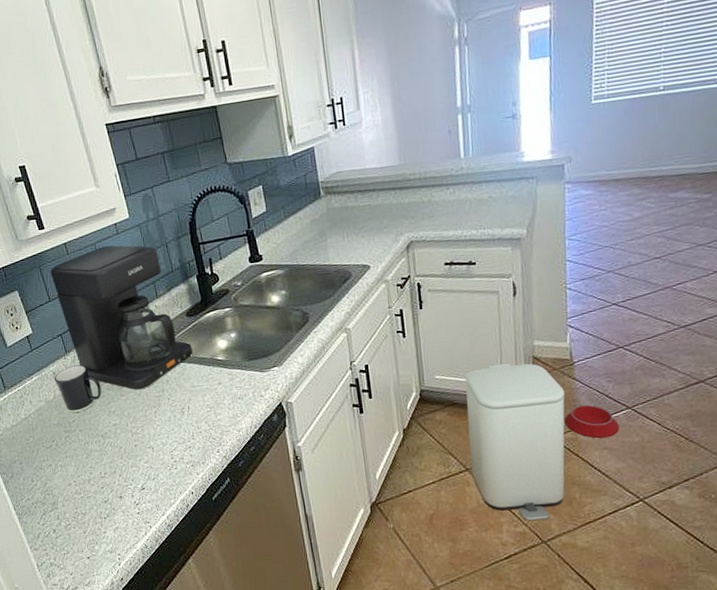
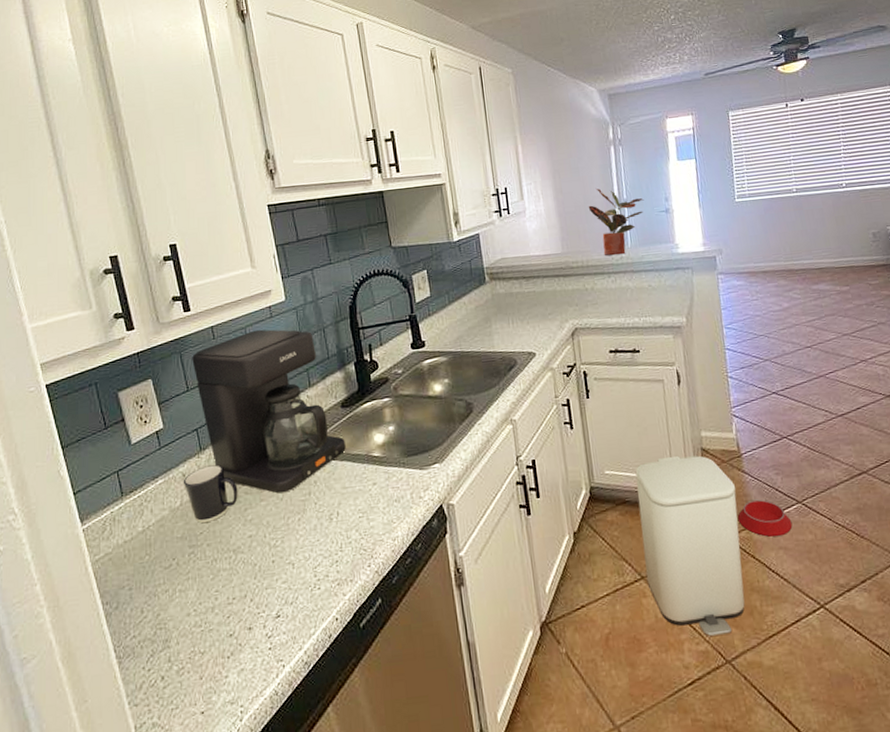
potted plant: none [428,94,489,168] -> present [588,188,644,257]

